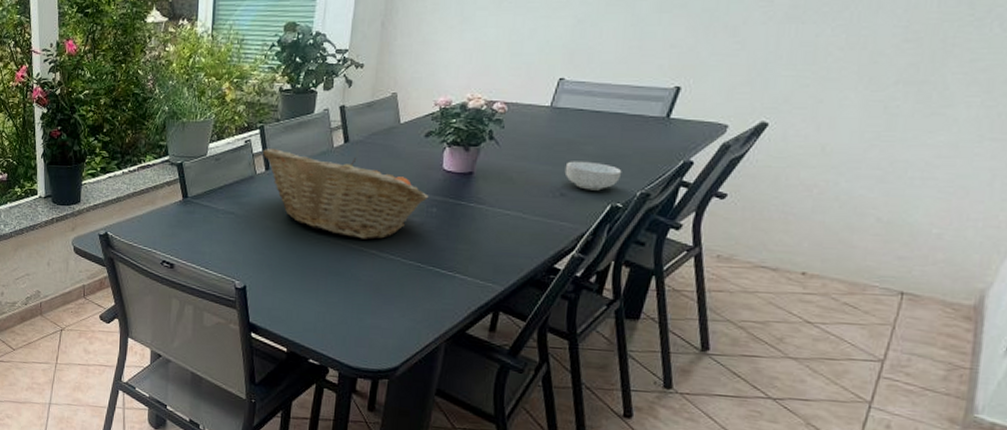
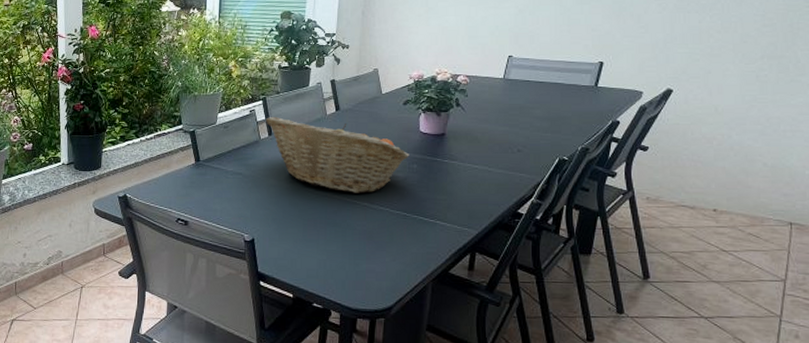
cereal bowl: present [564,161,622,191] -> none [519,122,565,147]

